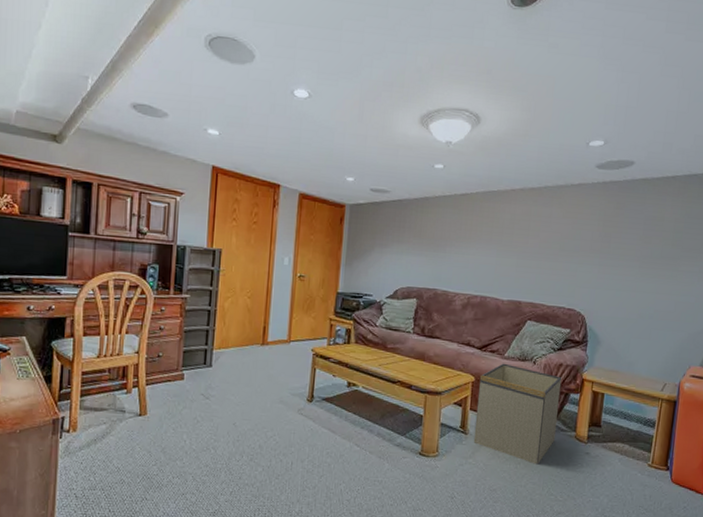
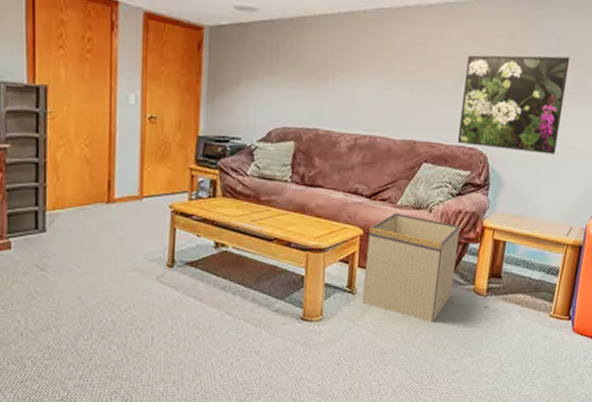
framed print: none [557,230,658,317] -> present [457,55,570,154]

